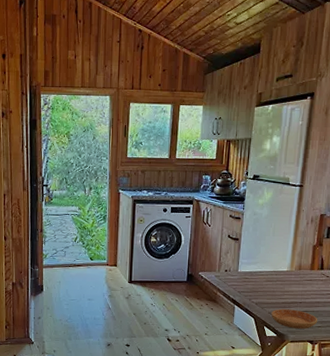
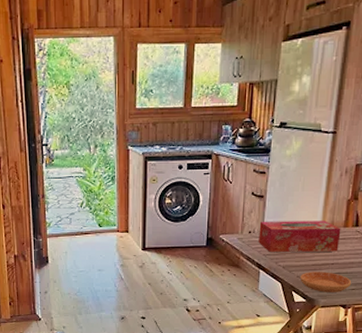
tissue box: none [234,261,308,292] -> present [258,220,341,252]

